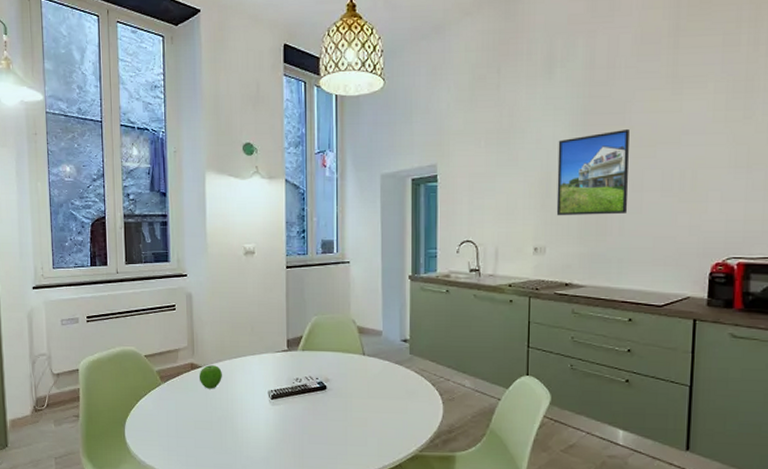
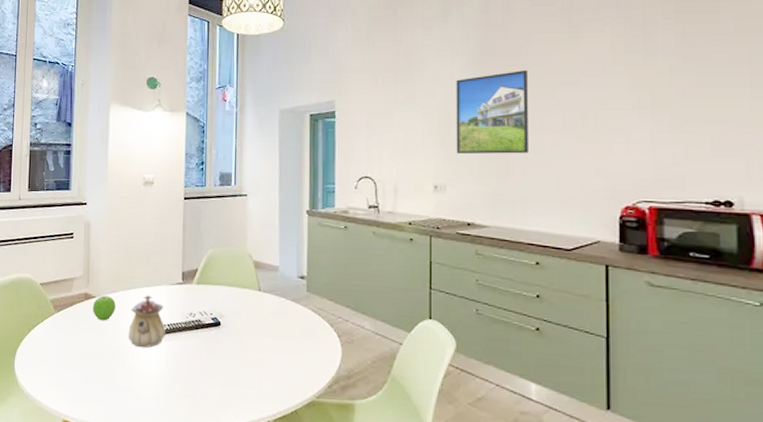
teapot: none [236,363,273,413] -> present [128,295,165,348]

